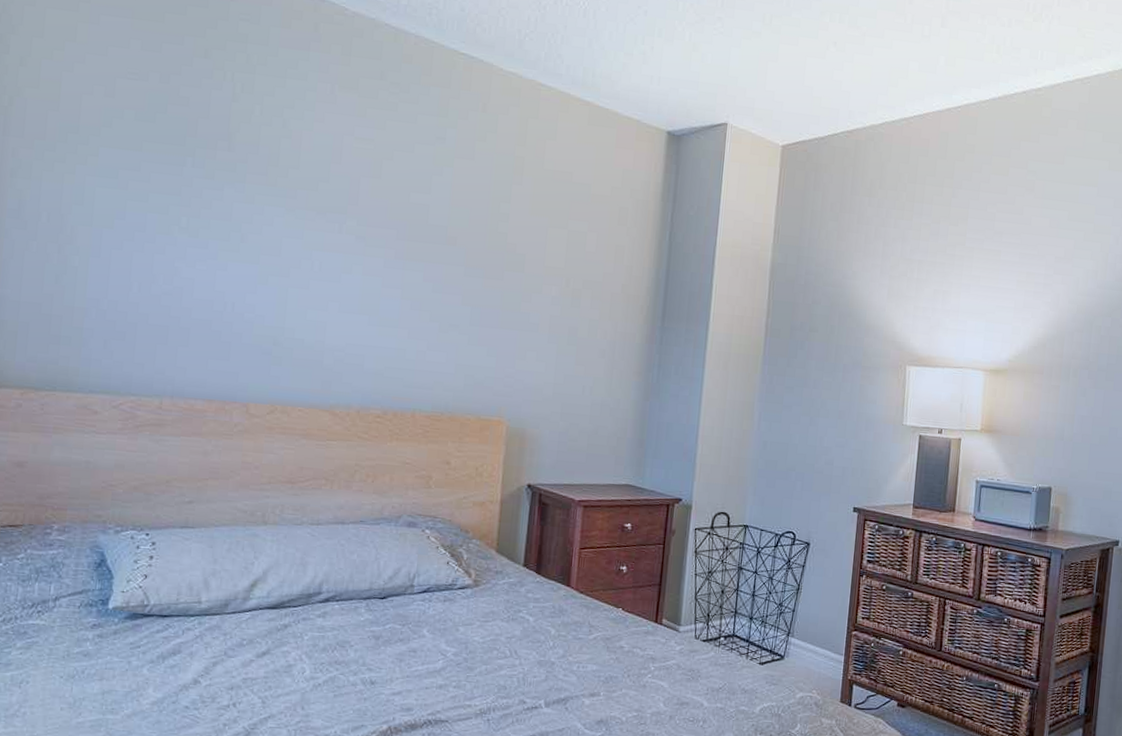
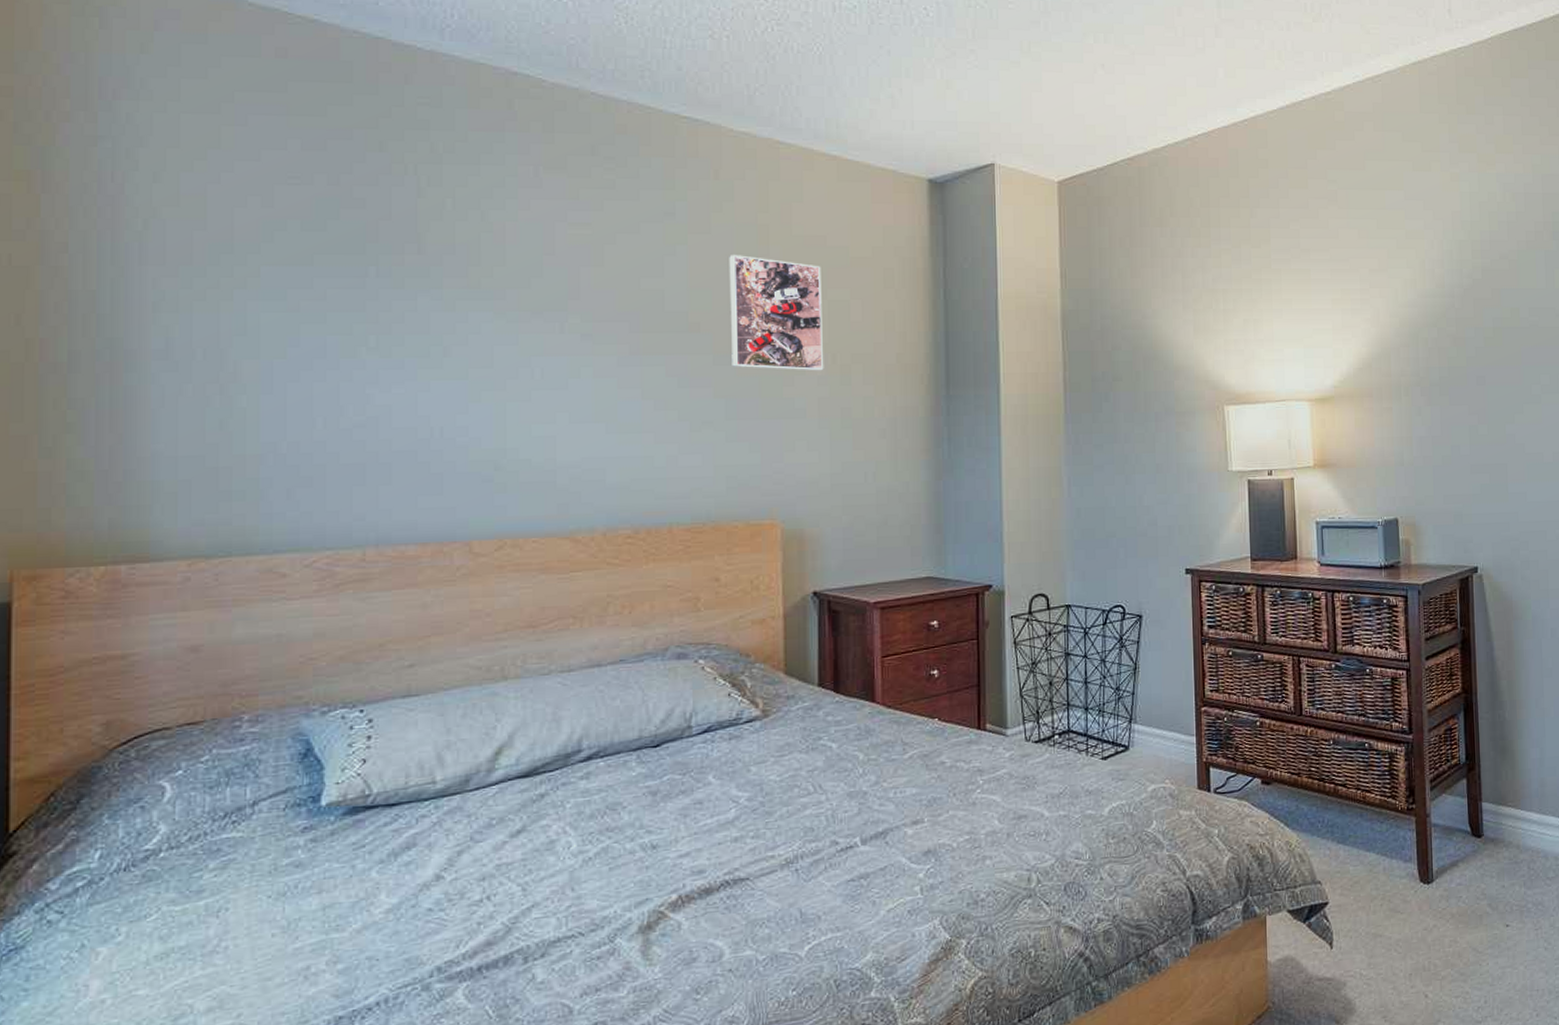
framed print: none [480,181,566,292] -> present [729,255,824,371]

